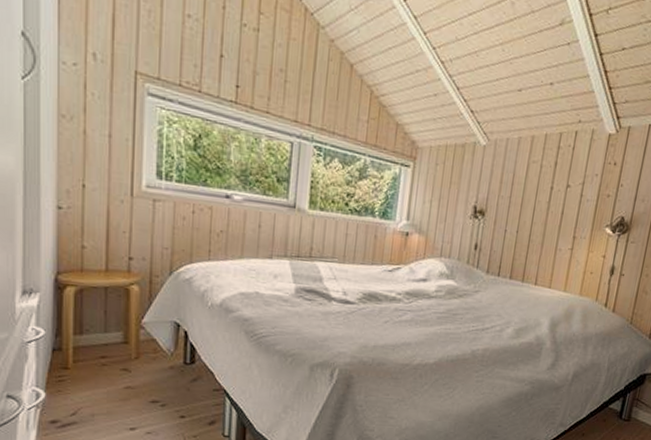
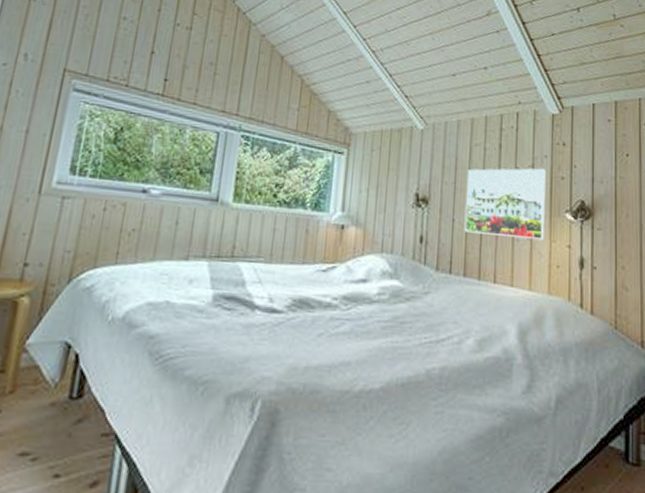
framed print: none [514,184,595,251] -> present [464,168,547,241]

